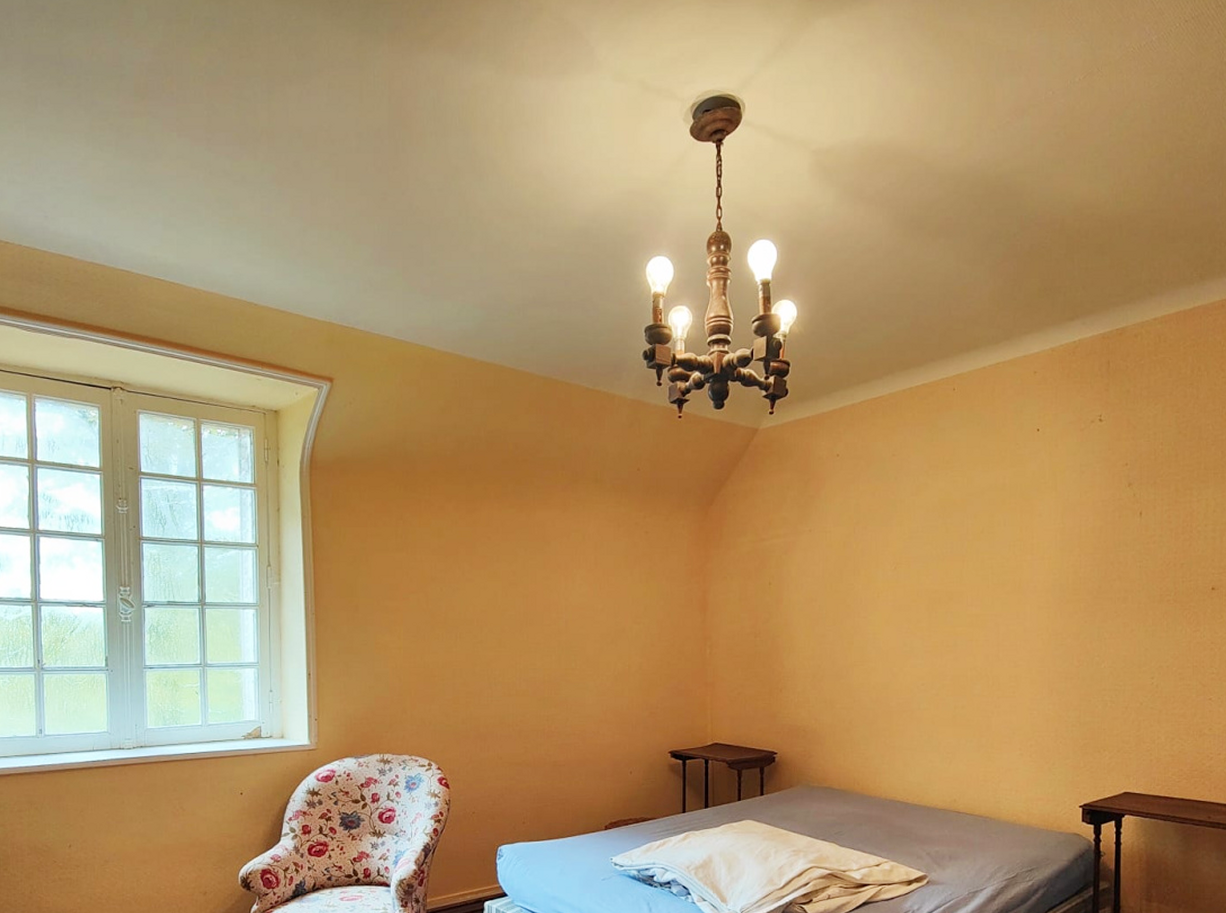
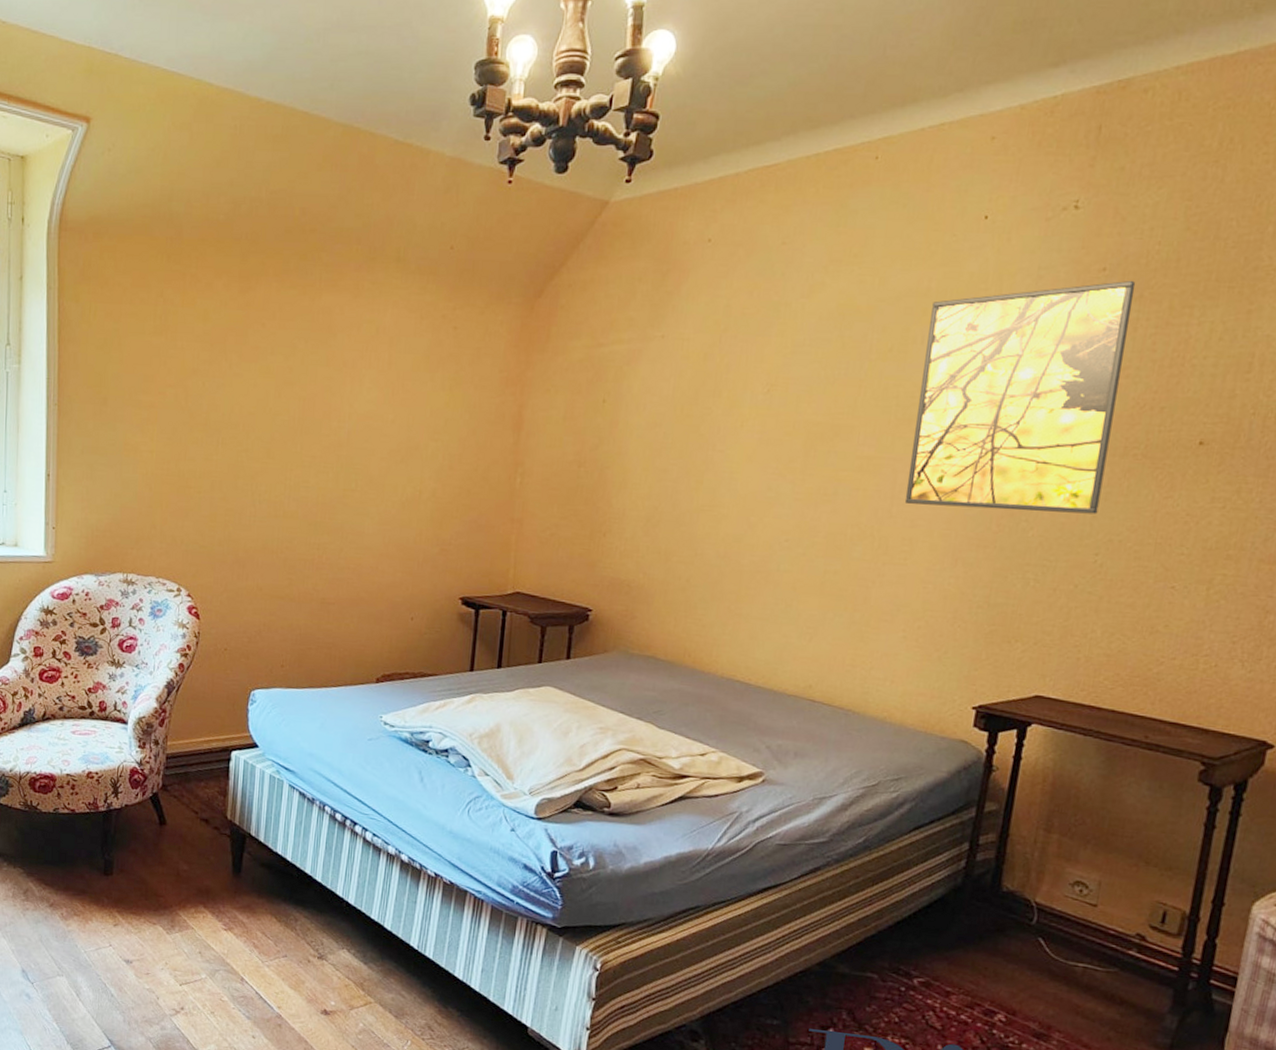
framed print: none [1007,471,1150,649] -> present [904,280,1136,514]

